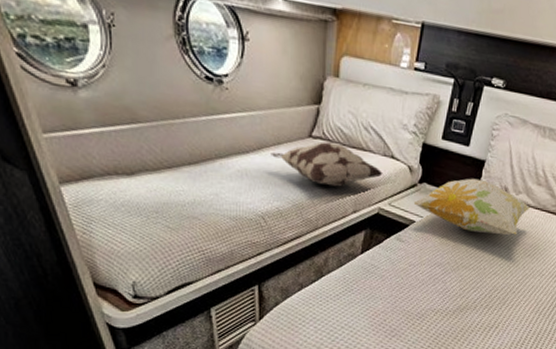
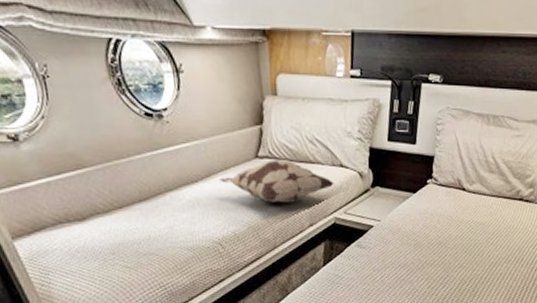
decorative pillow: present [413,178,531,236] -> none [368,175,487,228]

